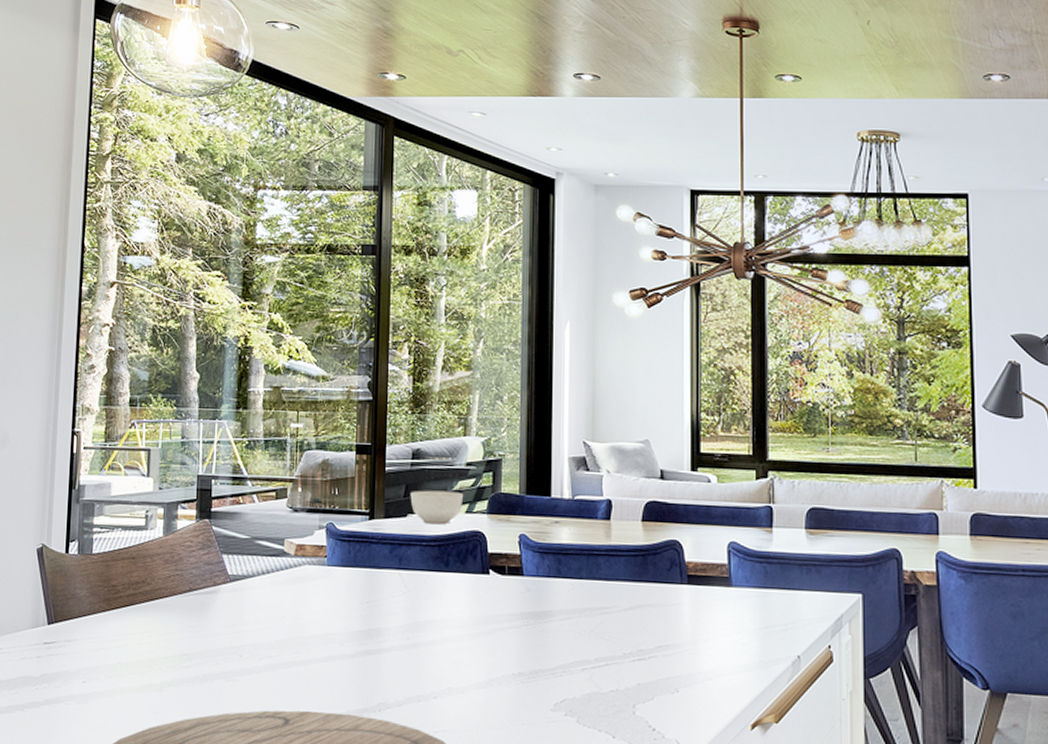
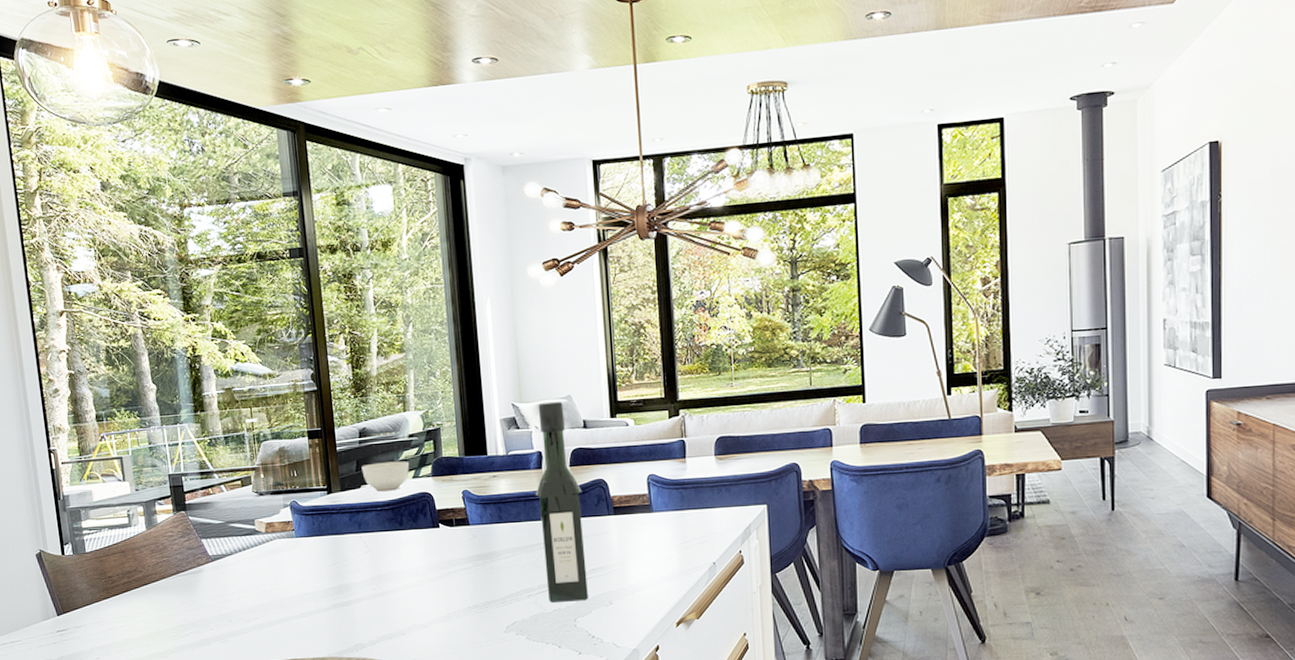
bottle: none [600,444,654,684] -> present [535,401,588,604]

